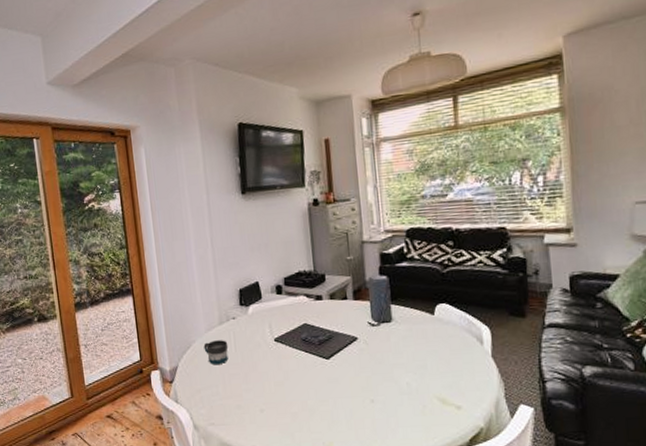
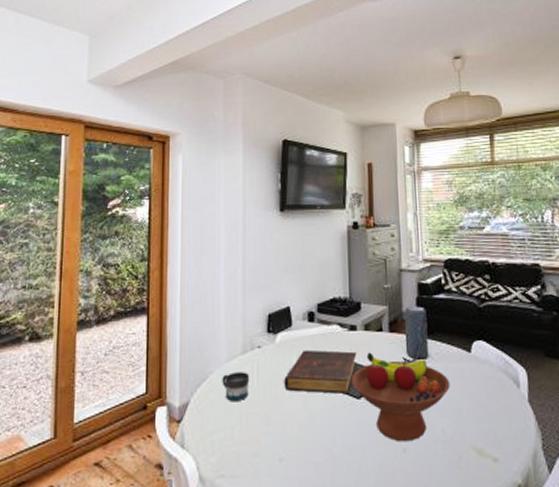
book: none [259,318,325,356] -> present [284,349,358,395]
fruit bowl: none [319,318,414,394] -> present [351,352,450,441]

